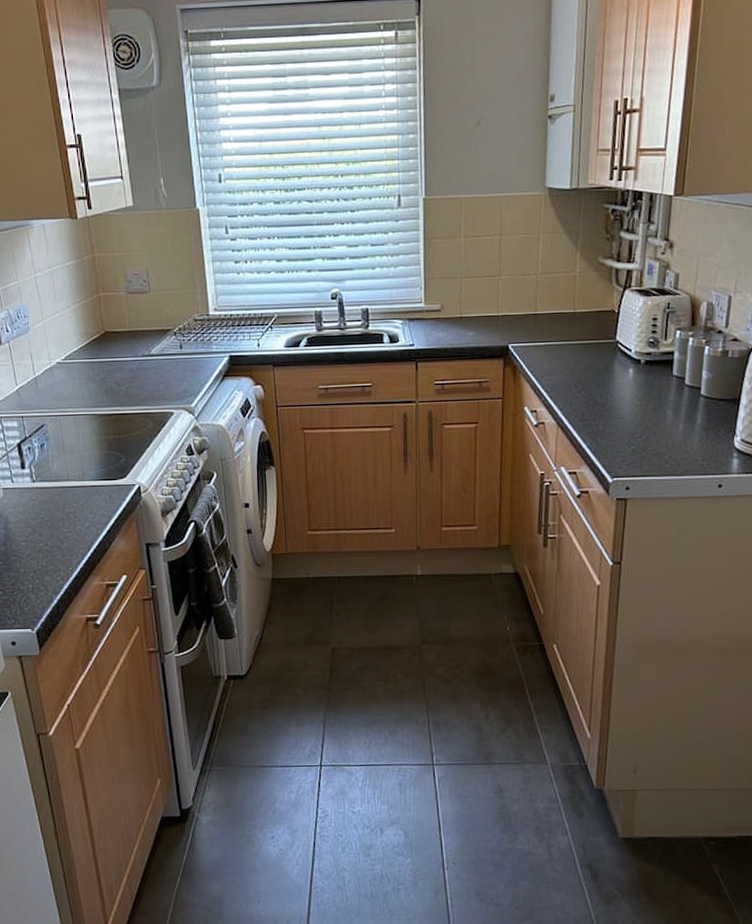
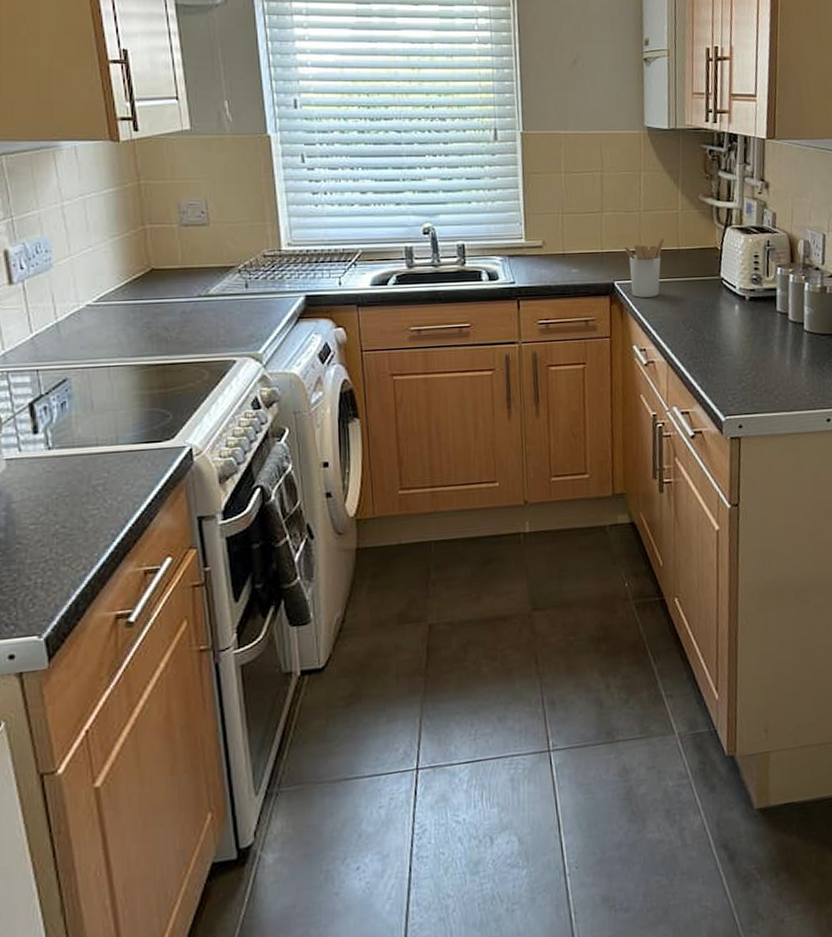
utensil holder: none [519,301,560,360] -> present [624,238,664,298]

